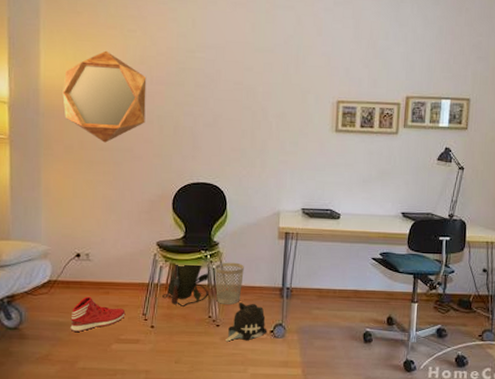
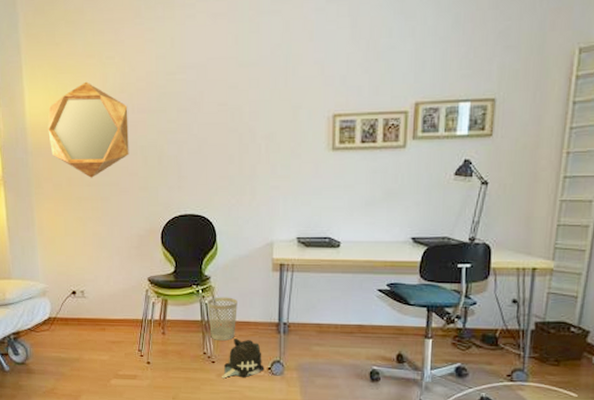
sneaker: present [70,296,126,332] -> none [71,333,122,367]
backpack: present [161,263,210,306] -> none [155,299,203,343]

